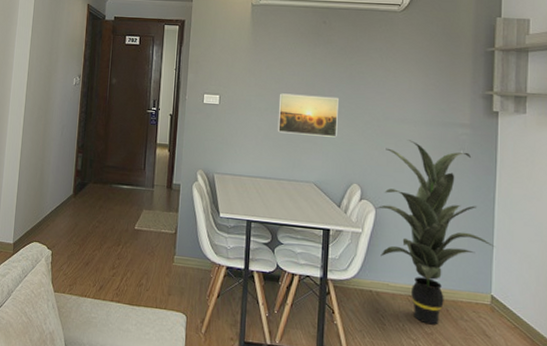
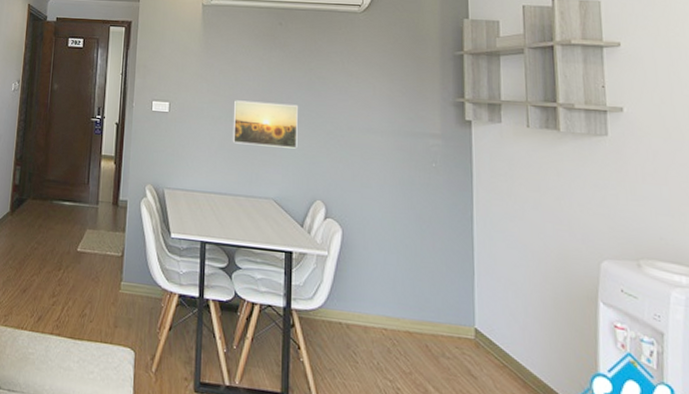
indoor plant: present [376,140,495,325] -> none [342,151,476,363]

